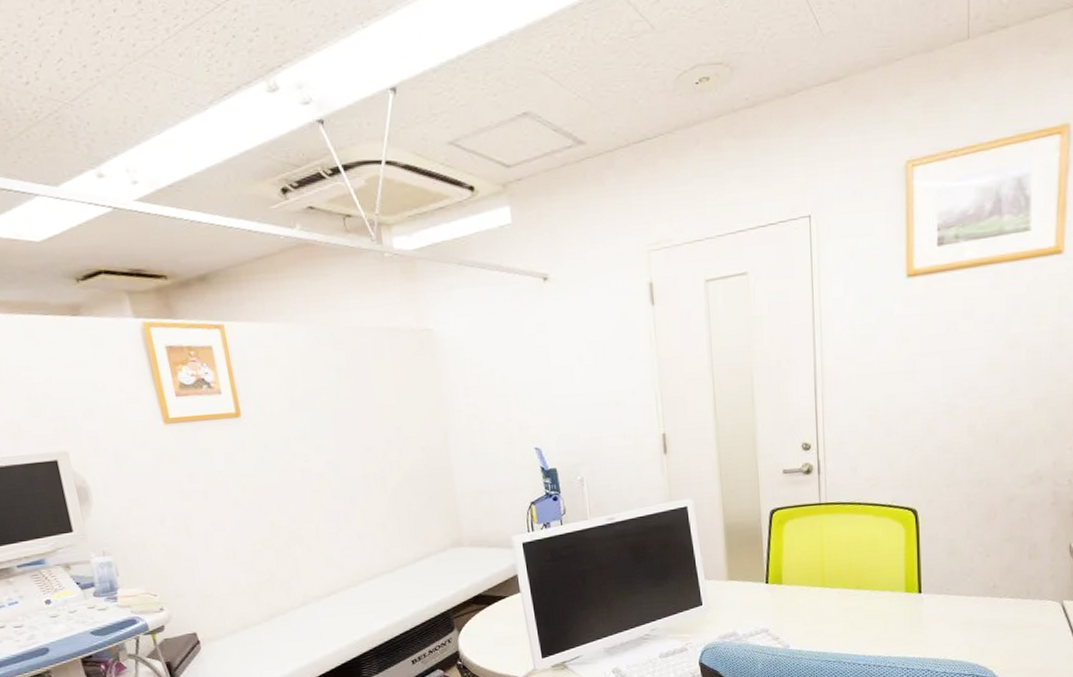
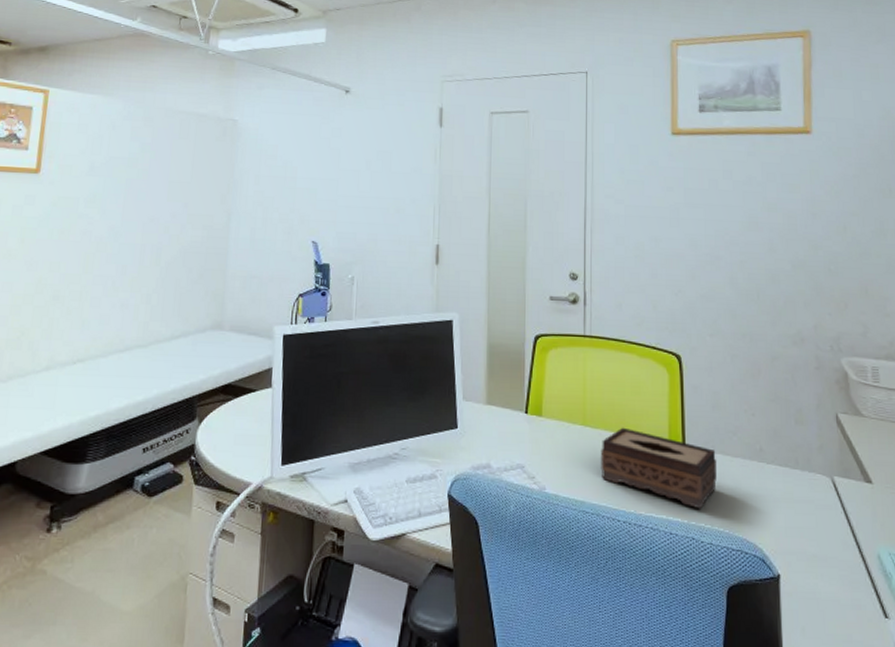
tissue box: none [840,583,951,645] -> present [600,427,717,509]

